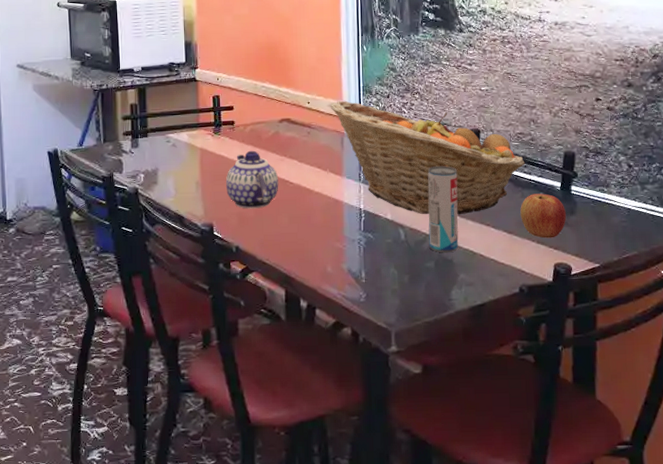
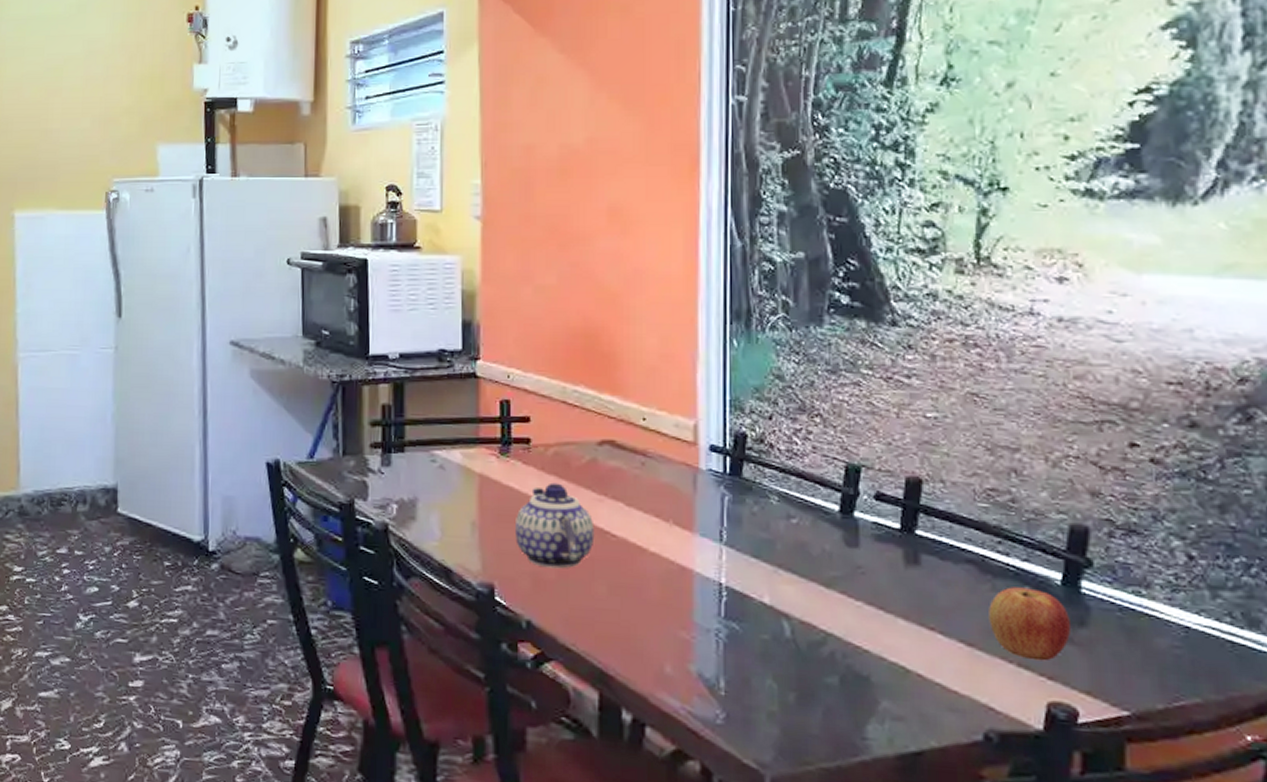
fruit basket: present [330,100,525,215] -> none [677,418,999,609]
beverage can: present [428,165,459,253] -> none [830,528,882,666]

